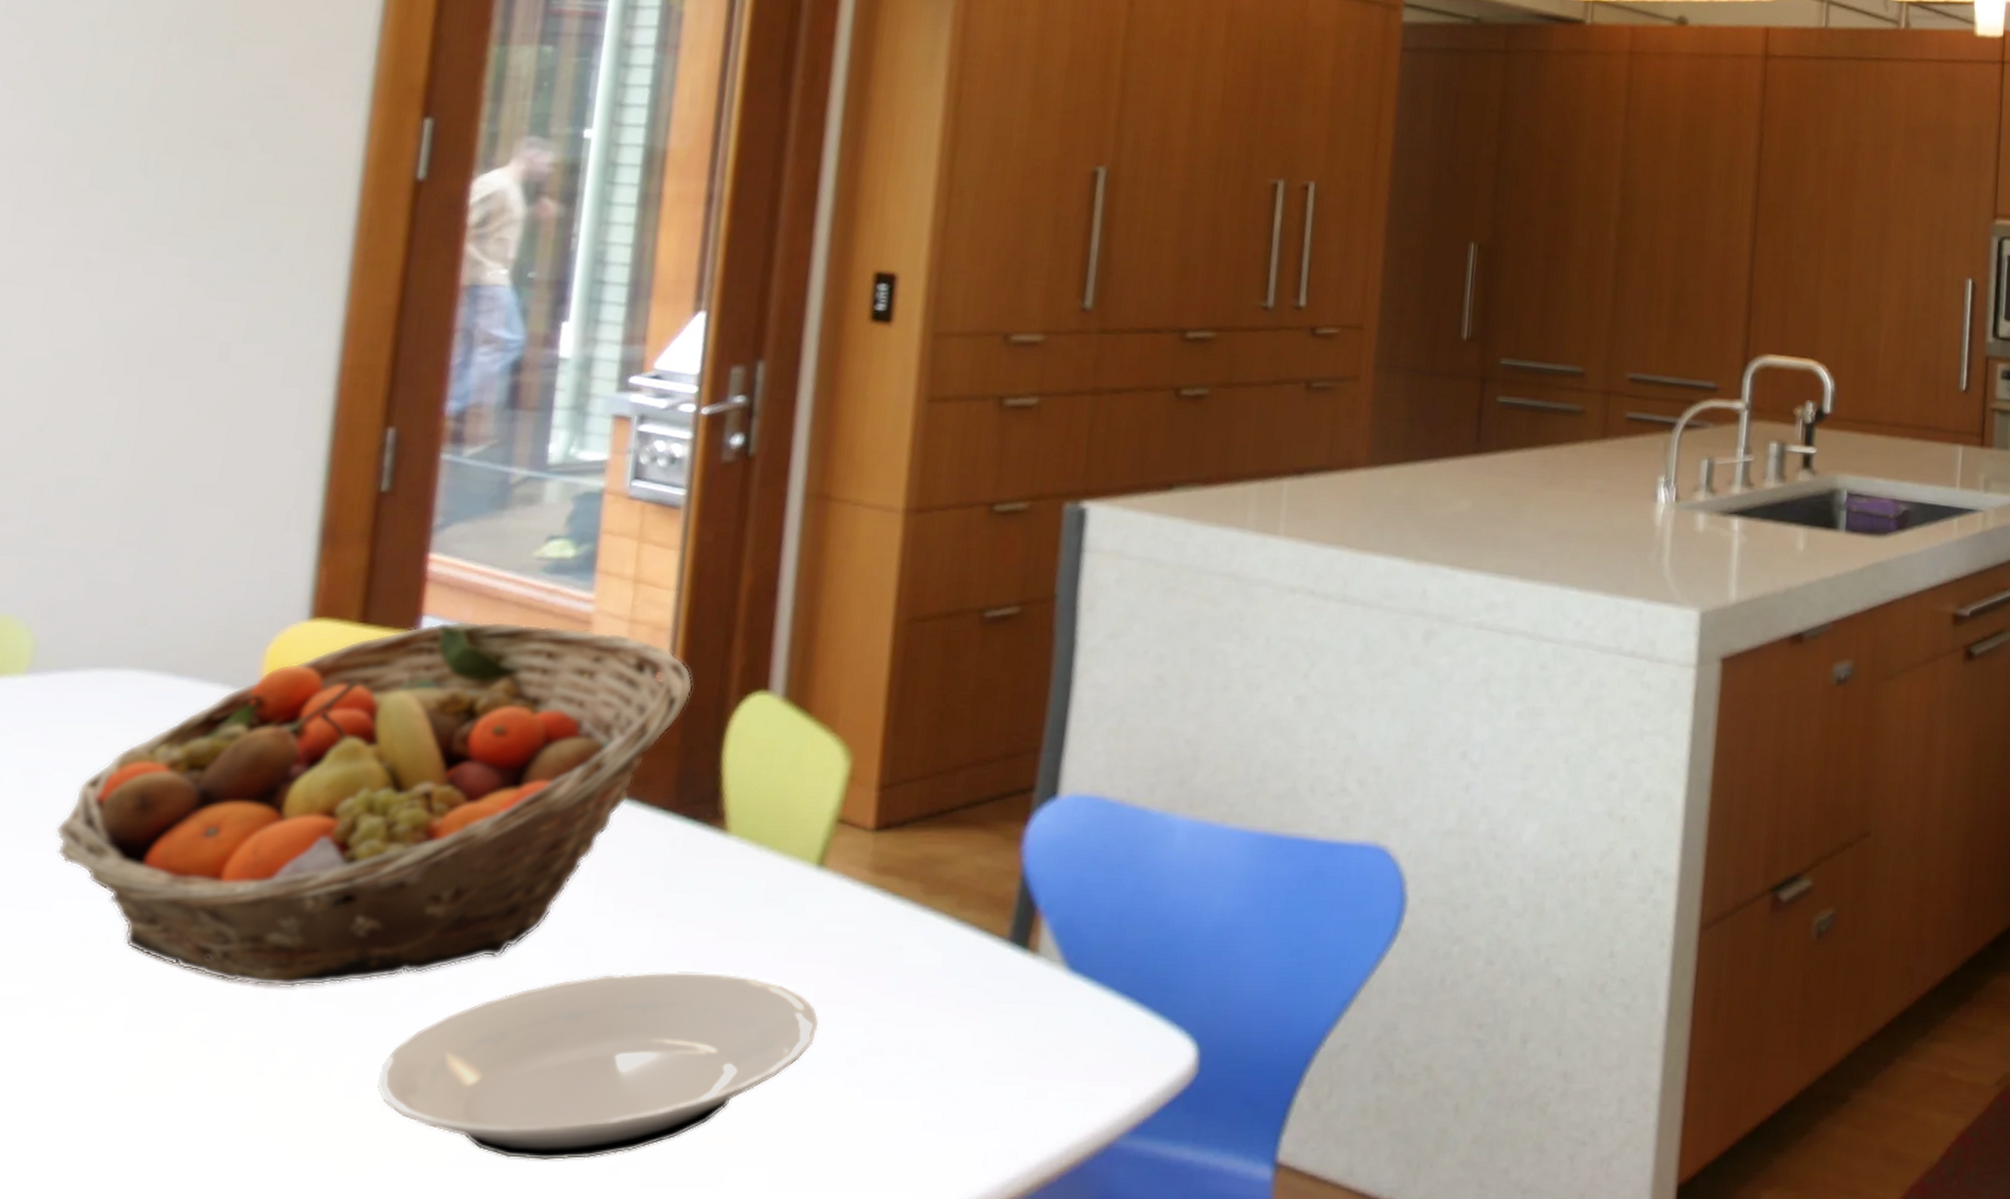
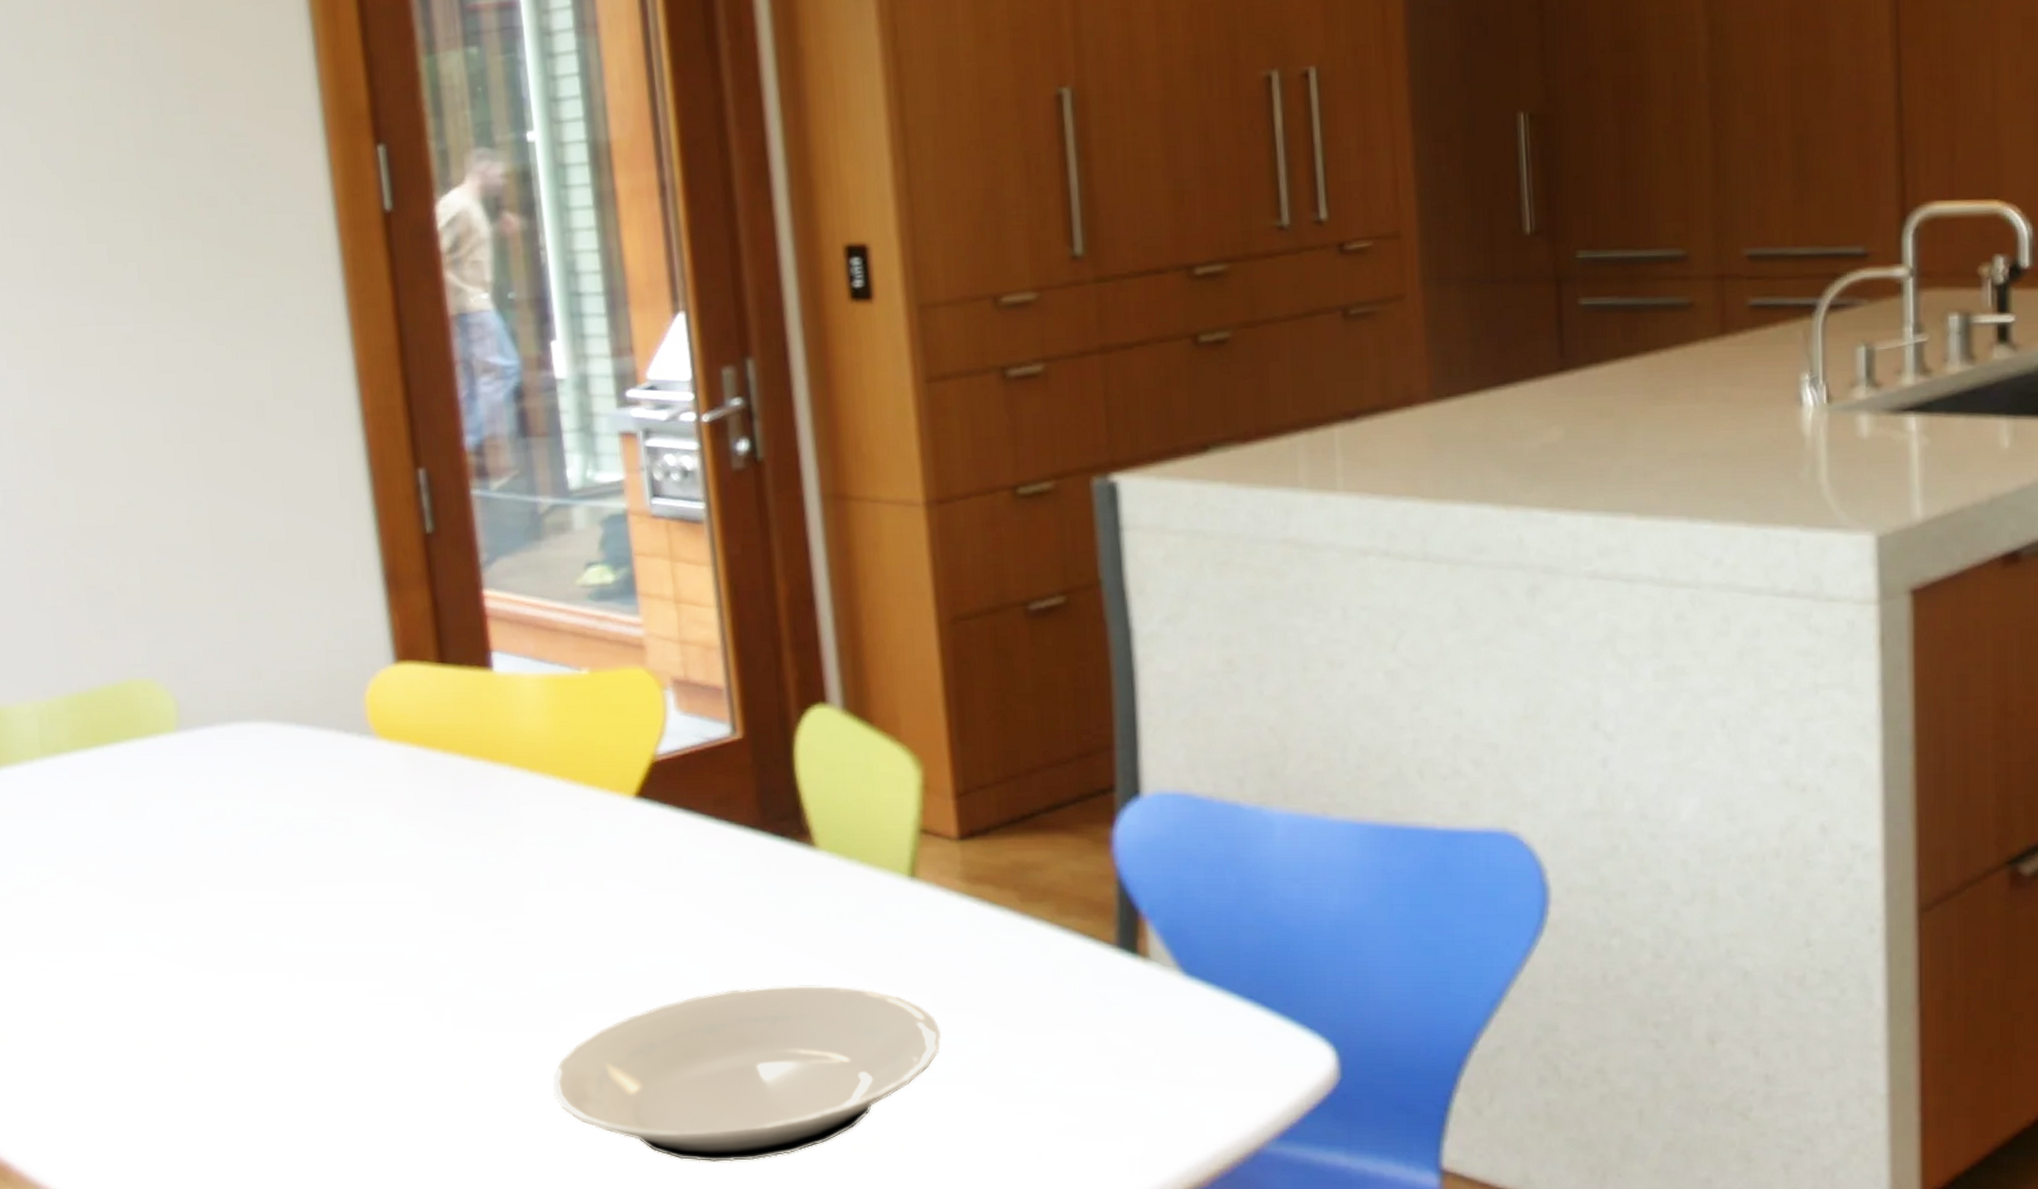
fruit basket: present [55,620,694,988] -> none [236,651,754,1007]

